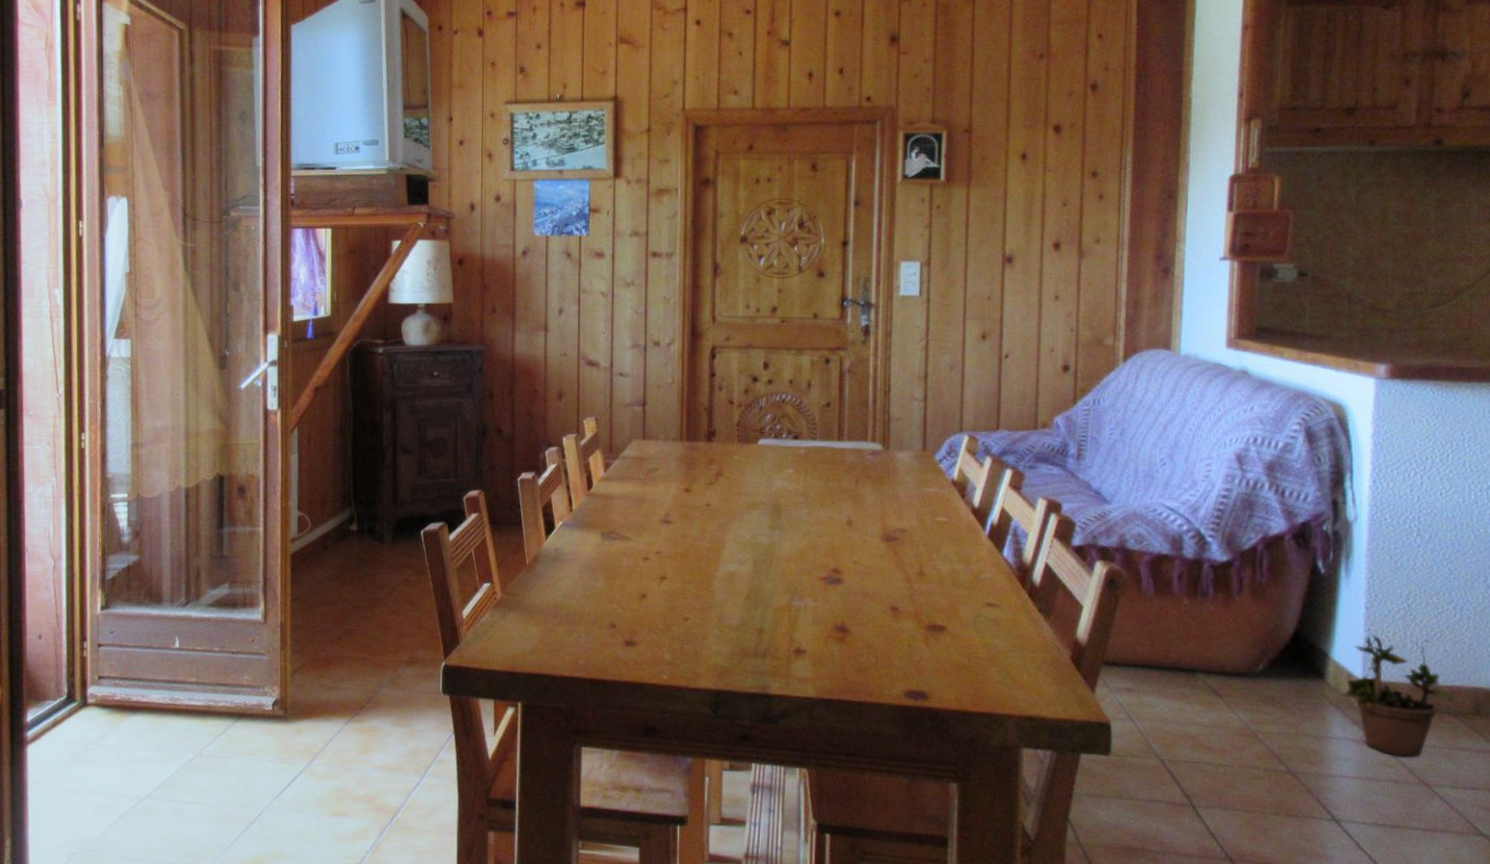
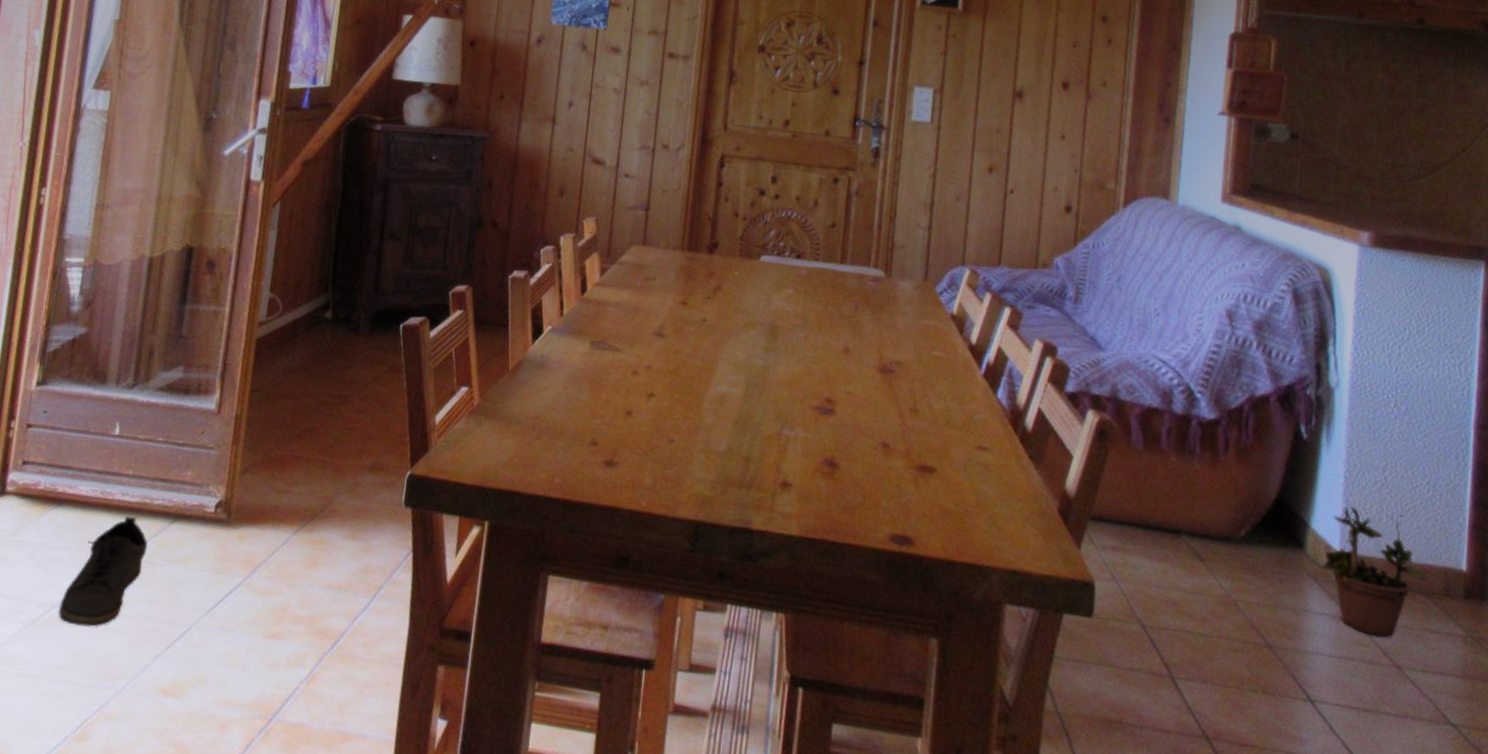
shoe: none [148,717,217,815] -> present [58,515,148,627]

